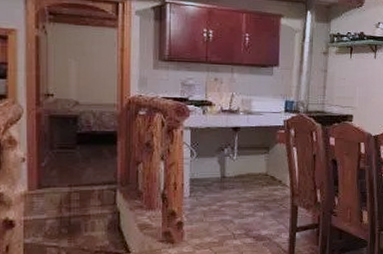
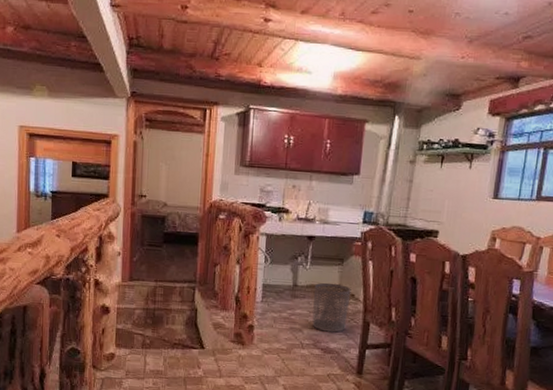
waste bin: none [242,171,278,220] -> present [312,282,351,333]

